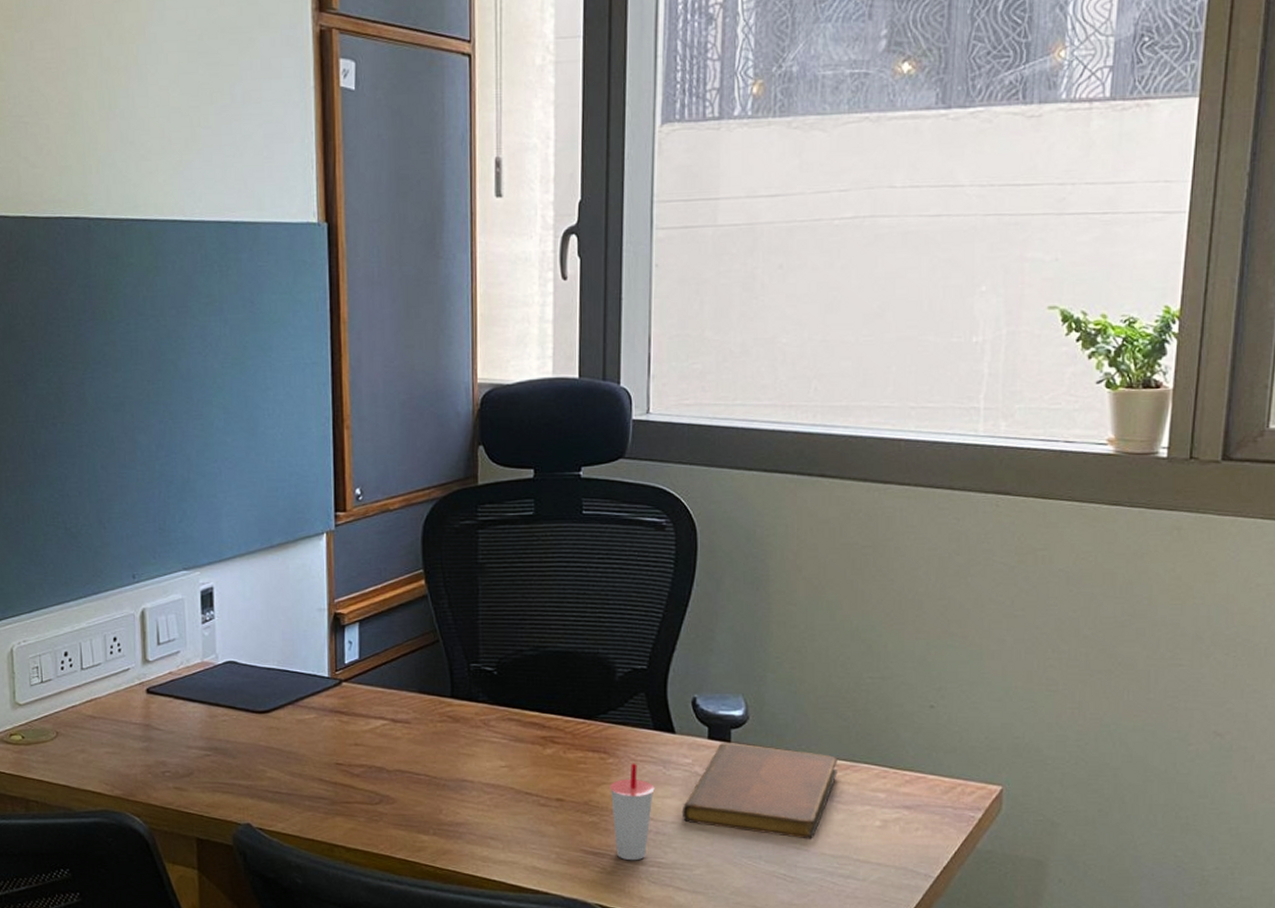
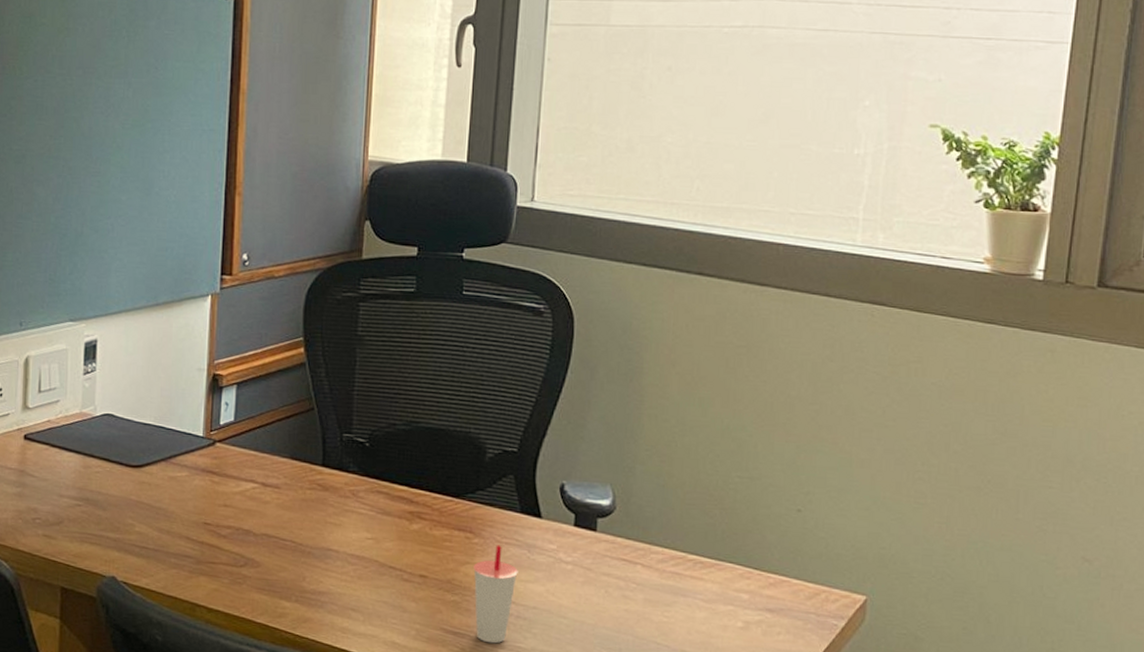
notebook: present [681,743,838,839] -> none [543,531,702,635]

